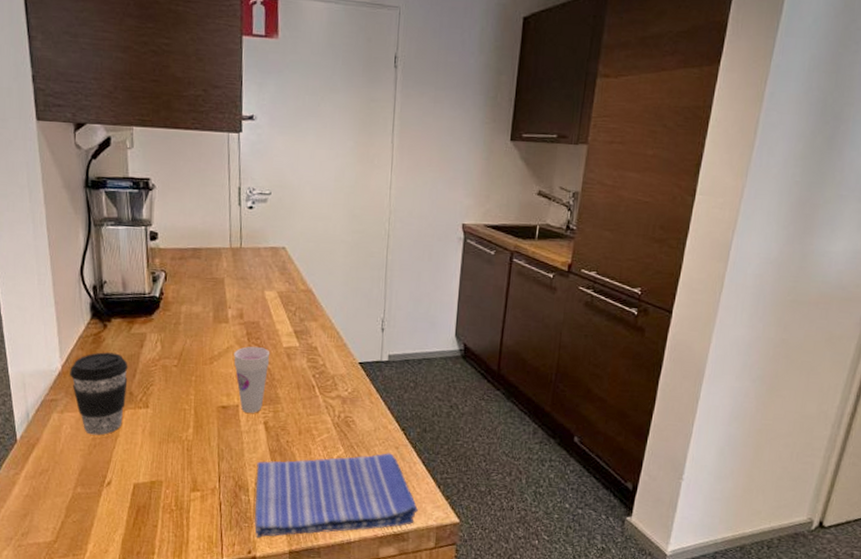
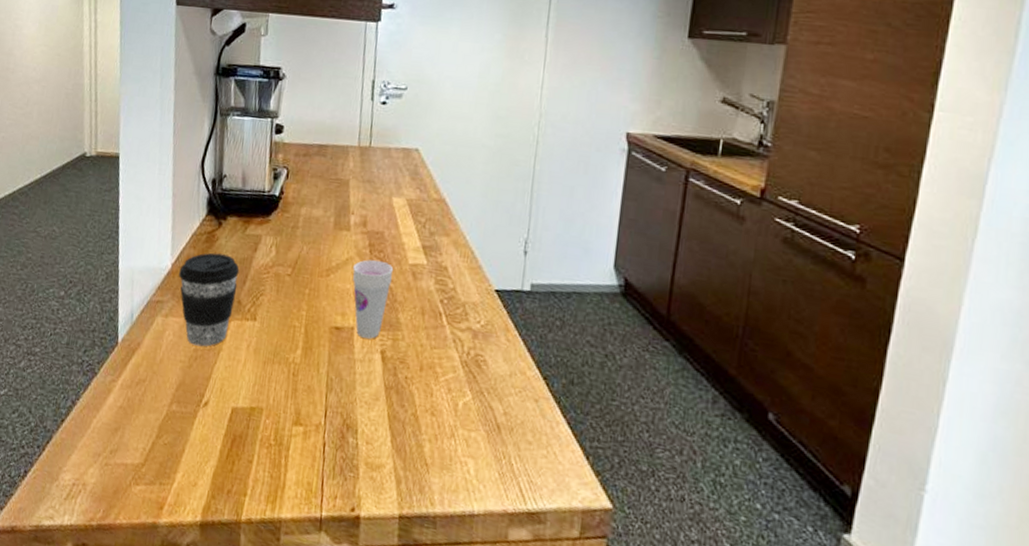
dish towel: present [255,453,419,539] -> none [361,398,561,504]

